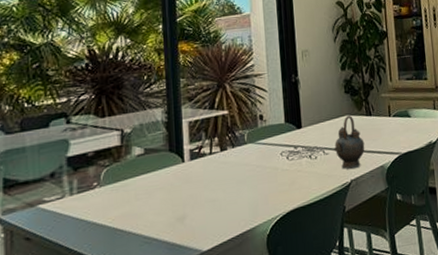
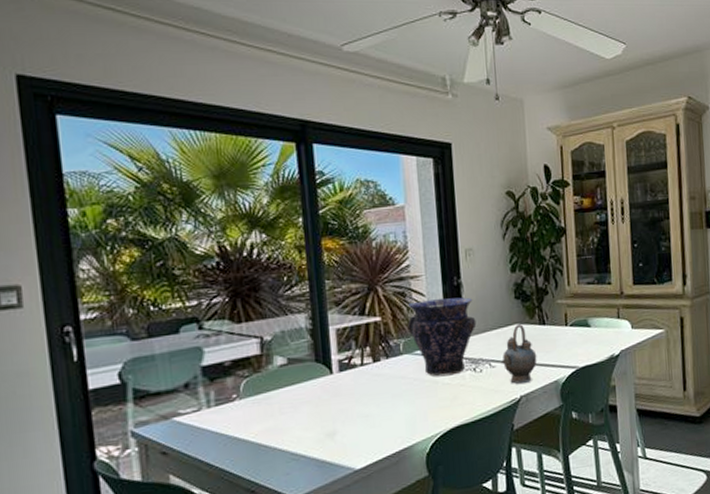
vase: none [251,92,312,164] -> present [407,297,477,377]

